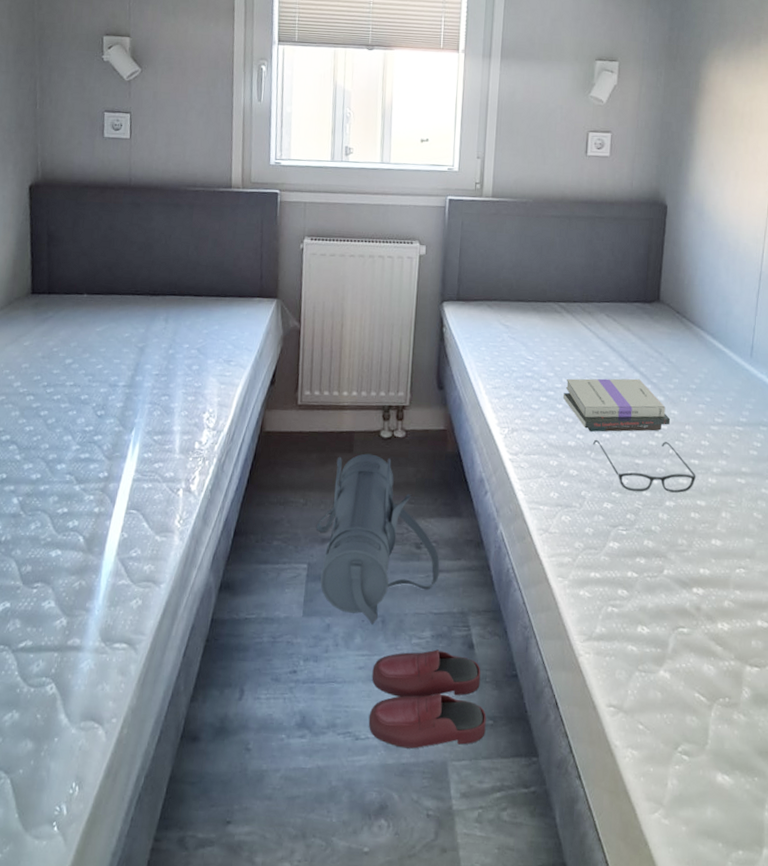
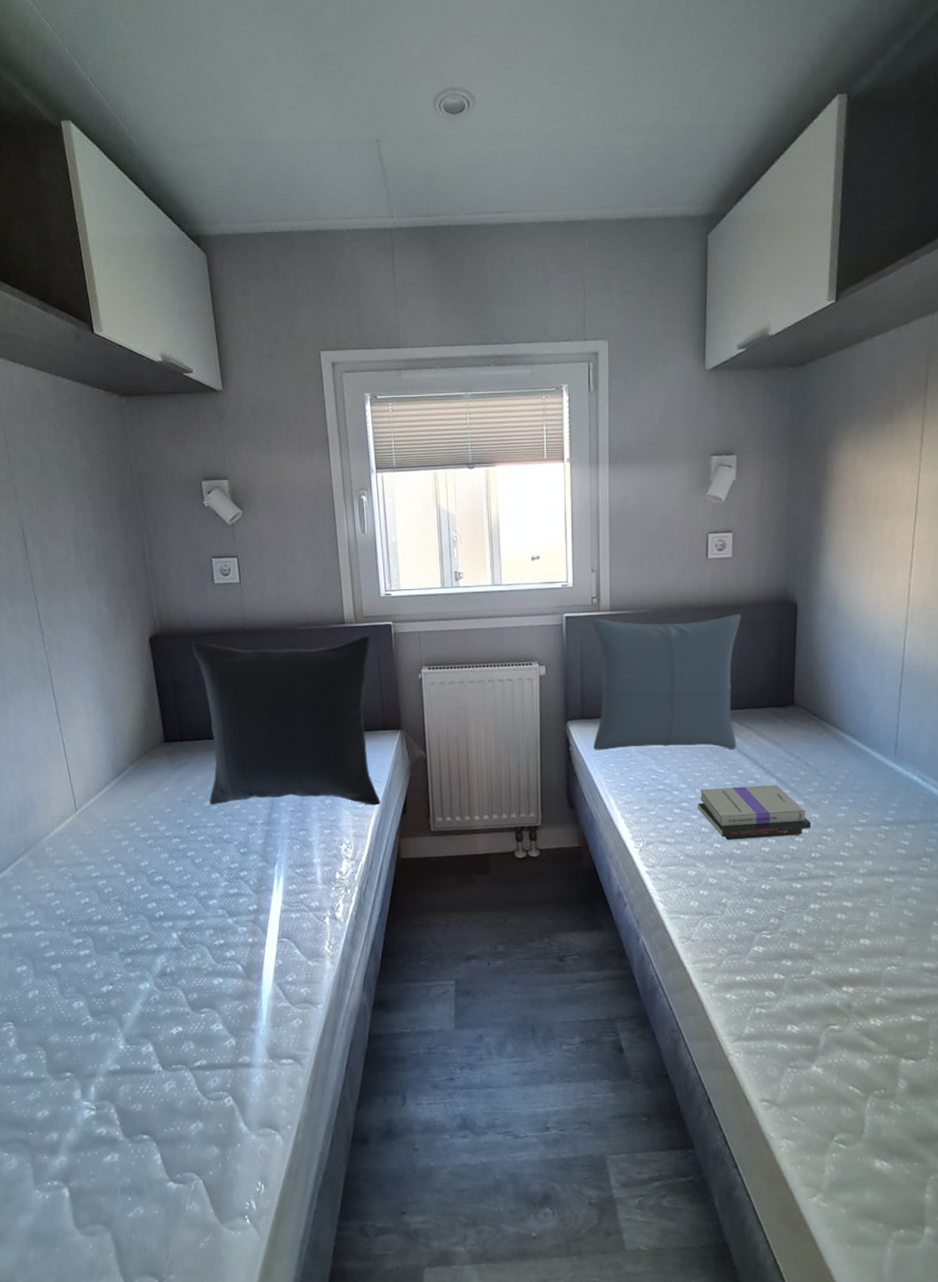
pillow: none [71,194,256,373] -> present [192,636,380,806]
duffel bag: present [317,453,440,625] -> none [461,874,584,1034]
slippers: present [368,649,486,749] -> none [526,1054,641,1145]
pillow: none [466,203,615,341] -> present [592,614,741,751]
eyeglasses: present [593,439,696,493] -> none [731,846,841,897]

